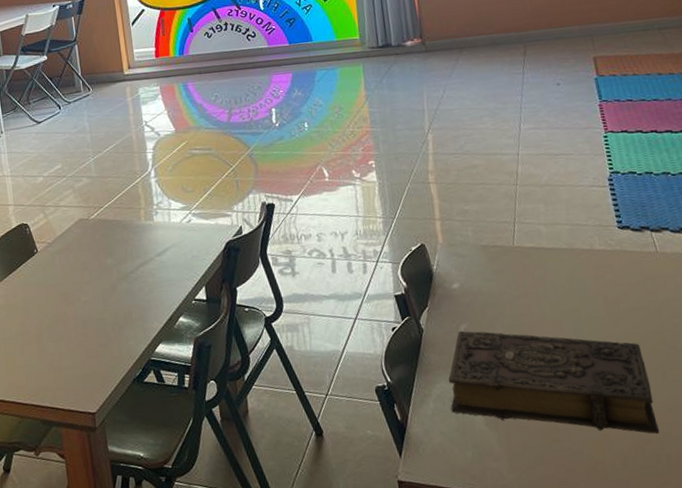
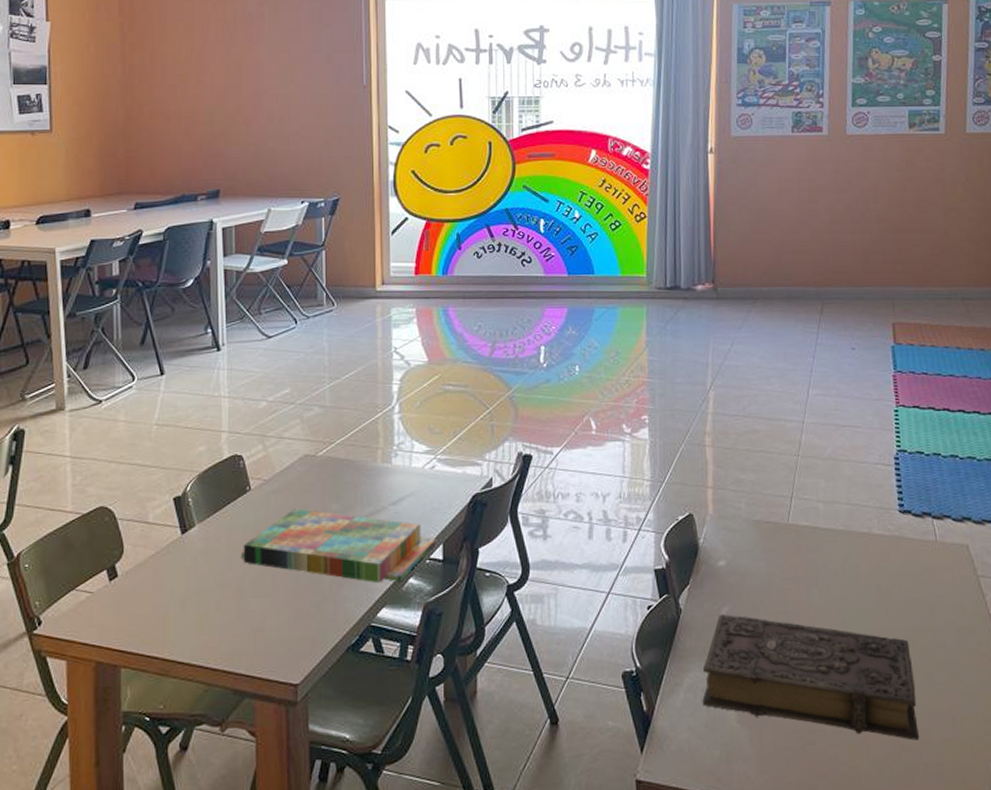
board game: none [35,264,199,324] -> present [240,508,436,584]

